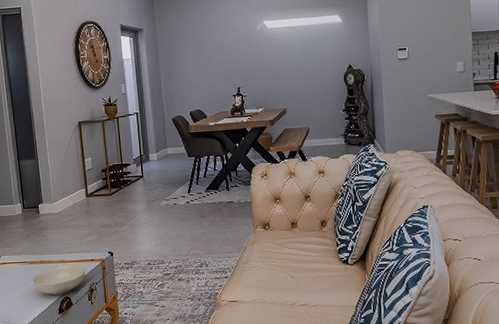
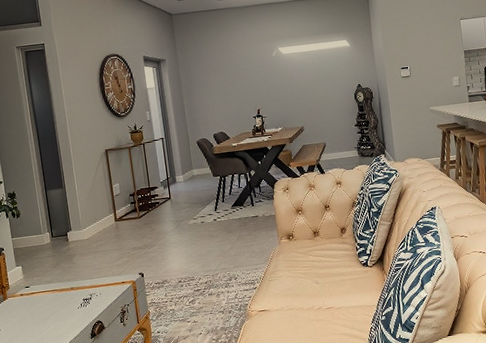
bowl: present [32,265,86,296] -> none [63,288,117,321]

